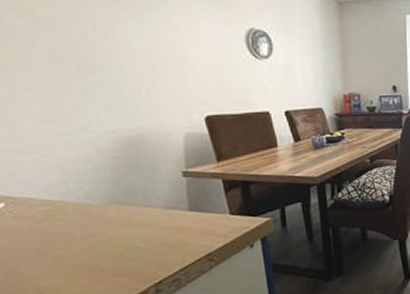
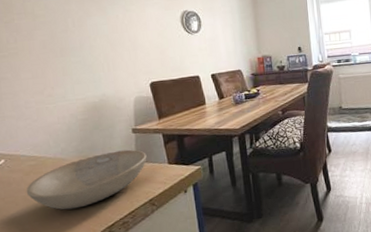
bowl: none [39,196,203,265] -> present [26,149,147,210]

